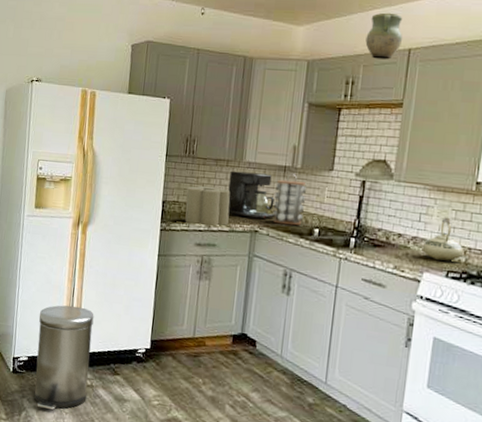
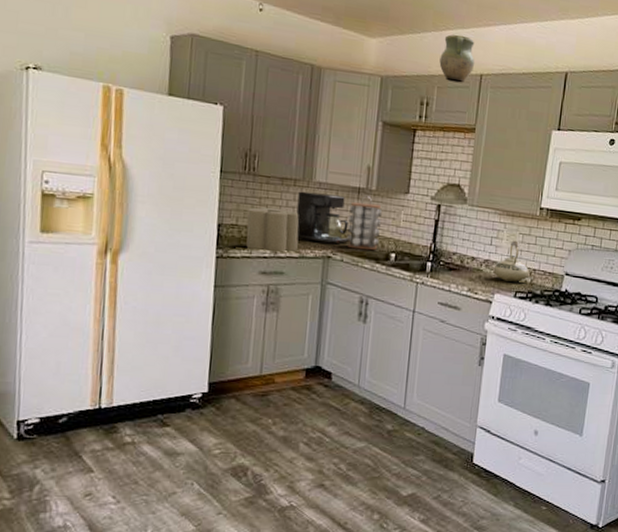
pedal bin: present [33,305,94,410] -> none [51,350,133,477]

